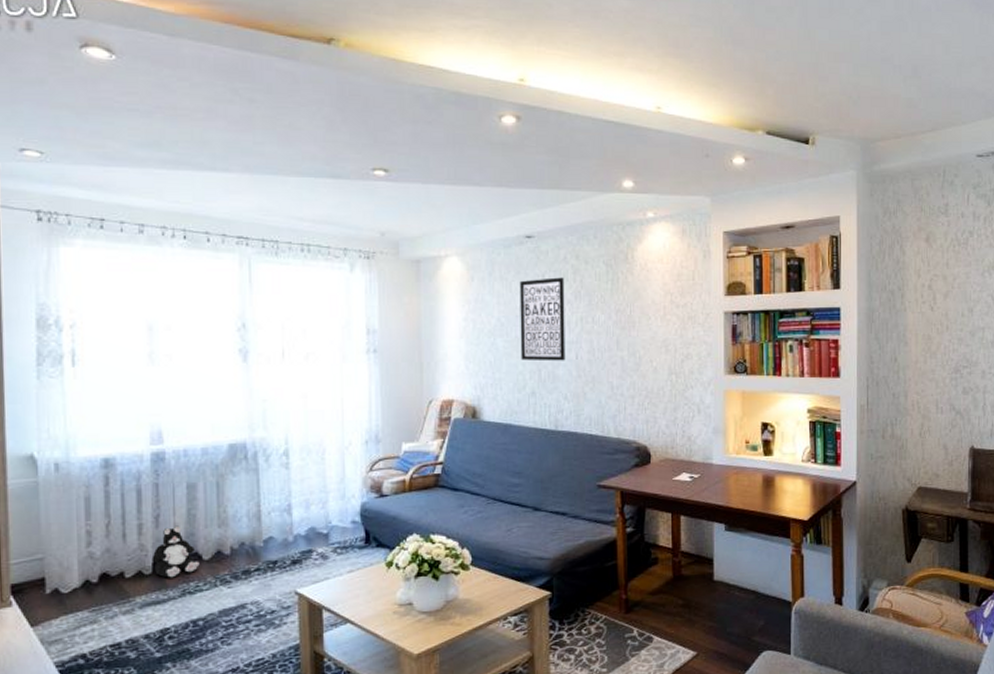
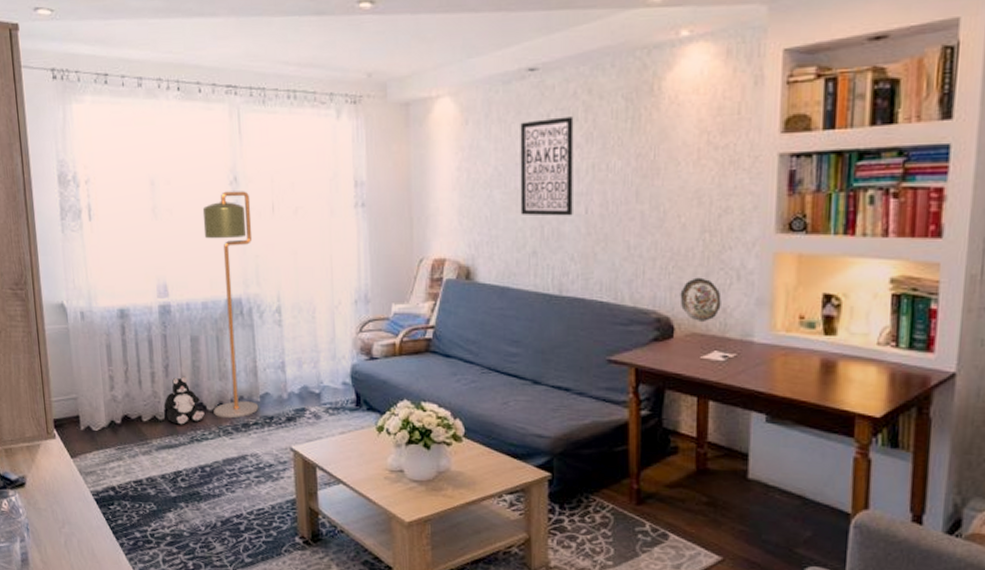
floor lamp: none [206,337,262,567] -> present [202,191,259,419]
decorative plate: none [654,411,687,448] -> present [680,277,722,321]

